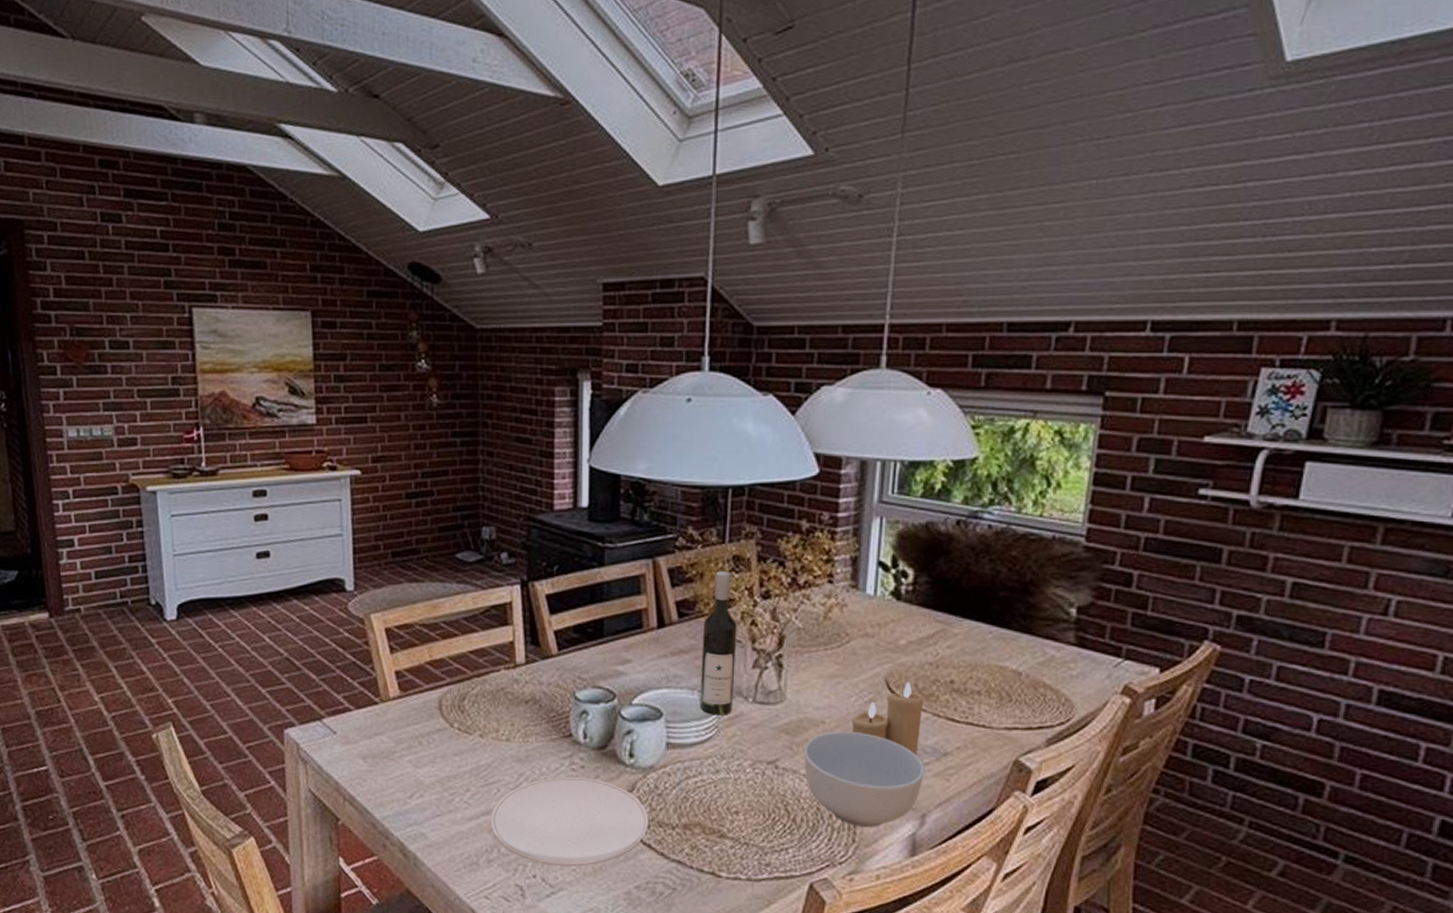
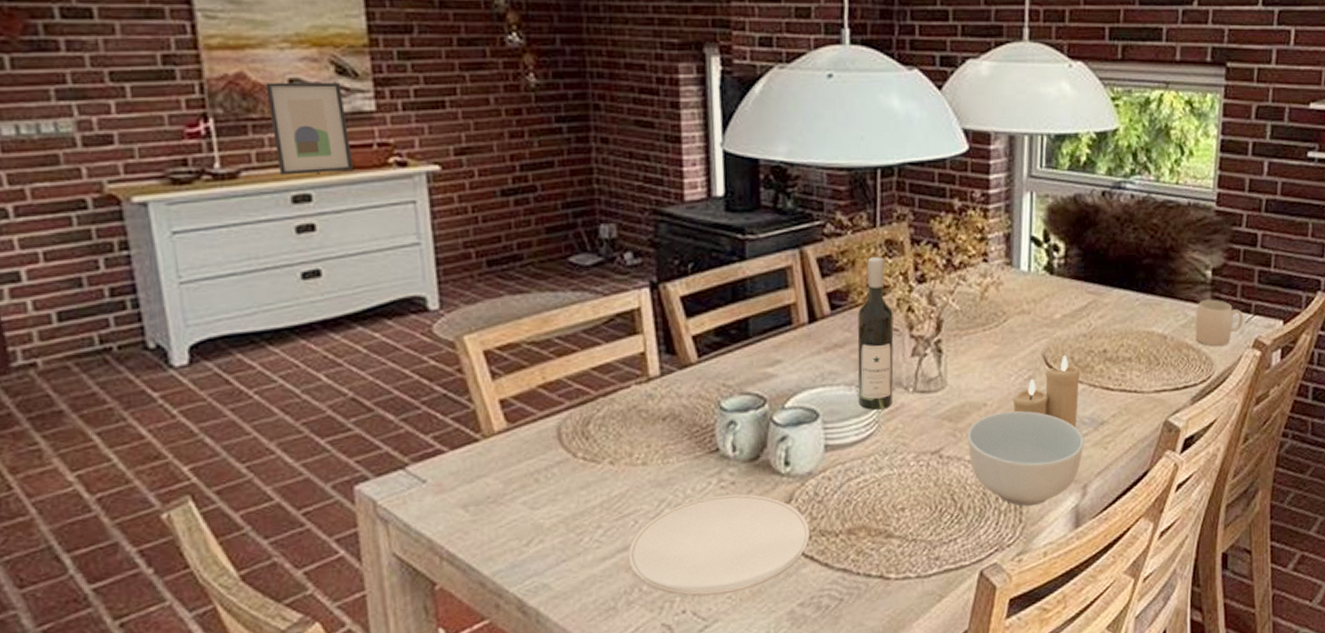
picture frame: none [239,399,297,474] -> present [265,81,353,175]
mug: none [1054,638,1113,688] -> present [1195,299,1244,346]

